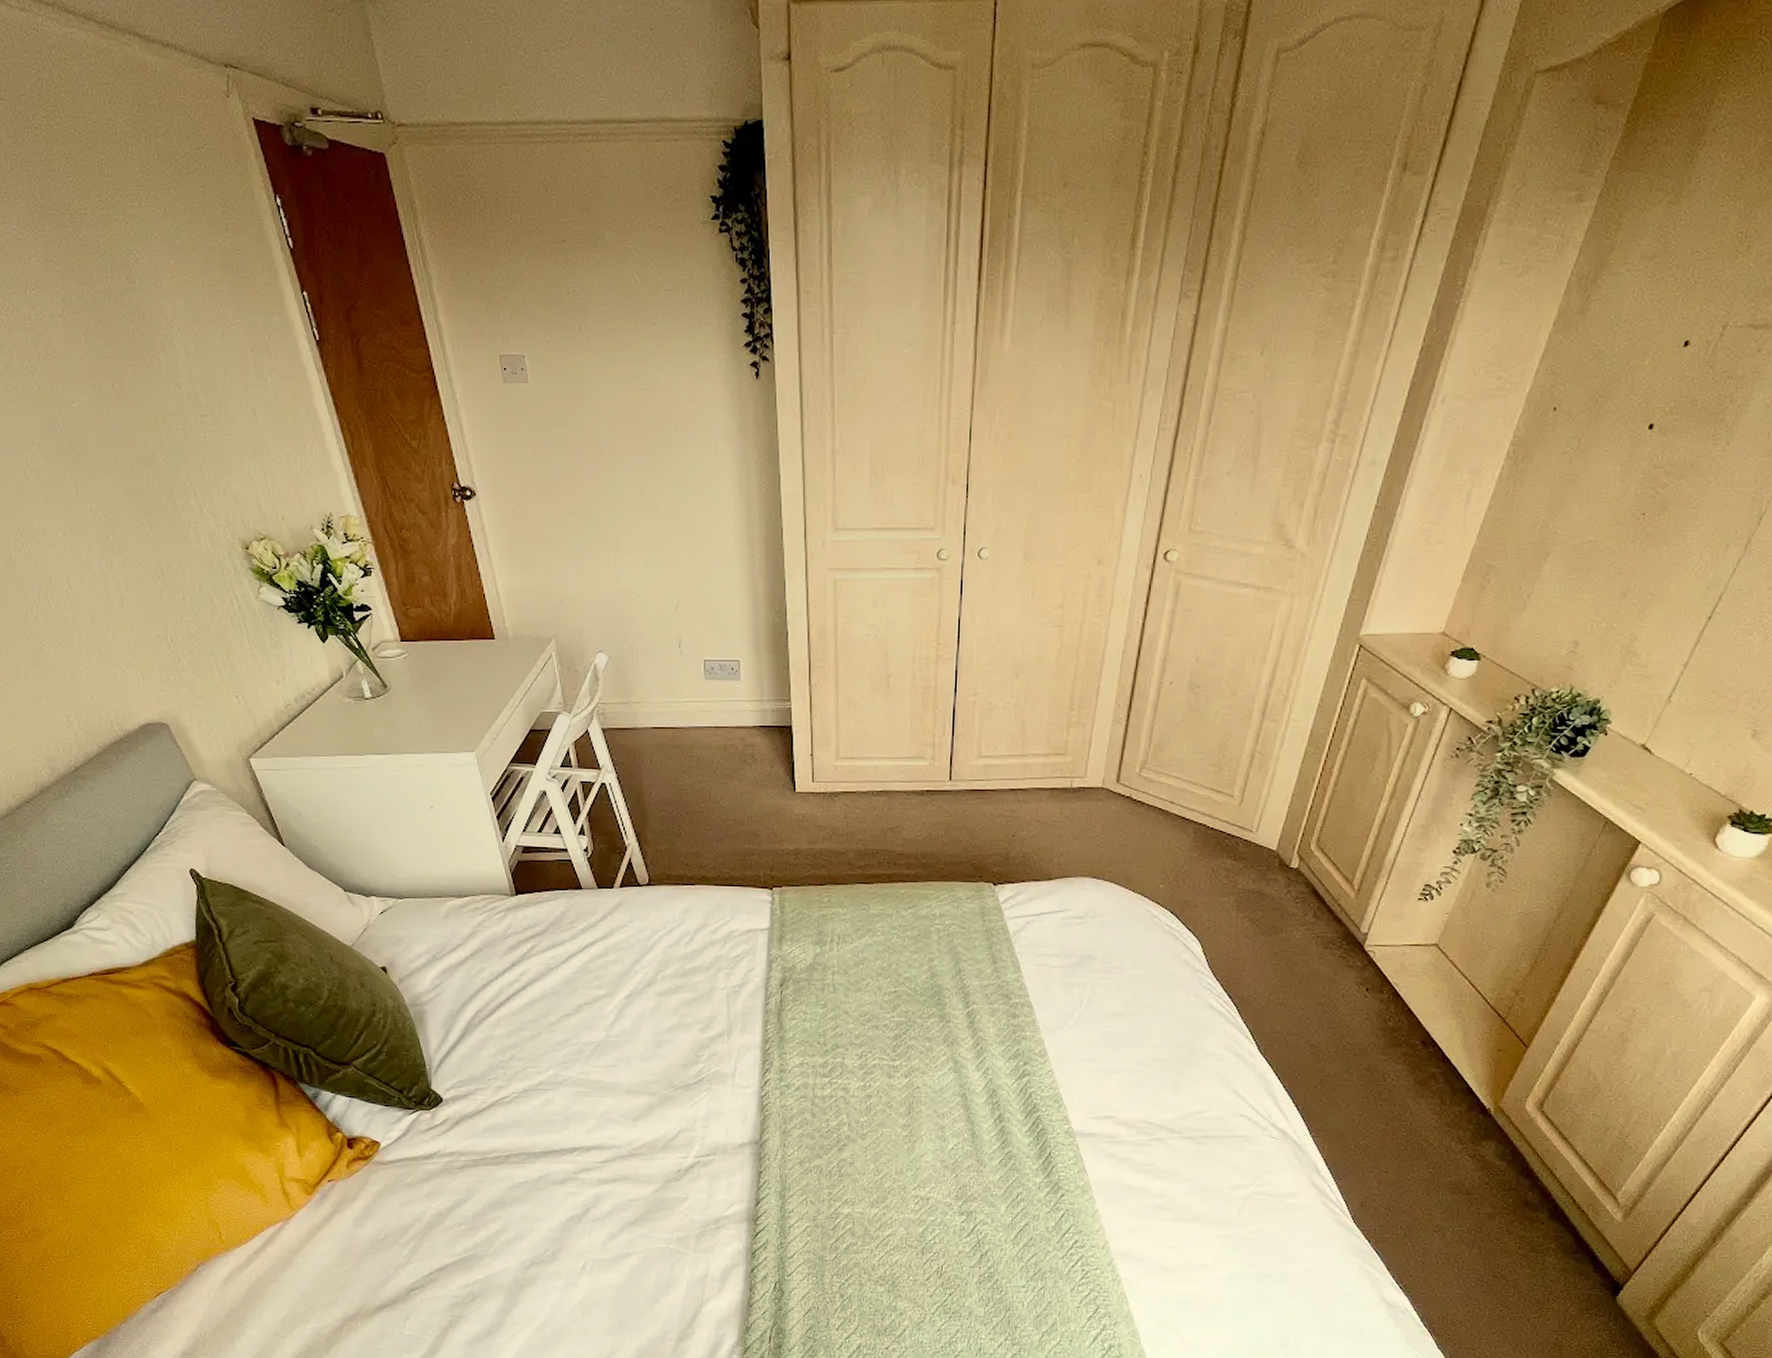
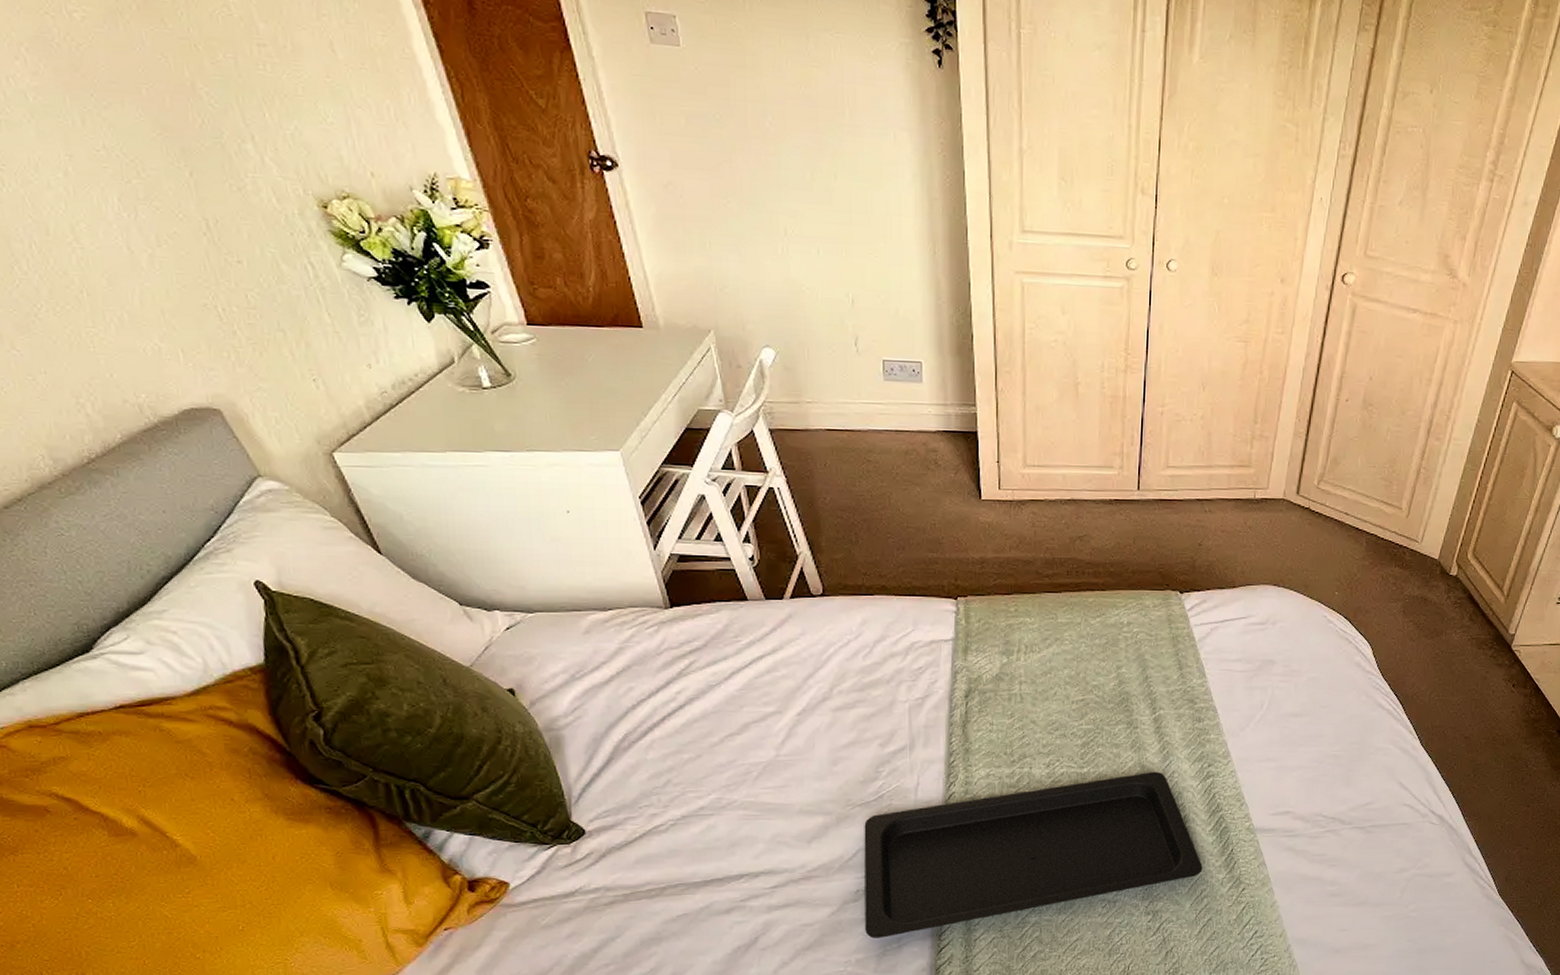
serving tray: none [685,1067,1019,1218] -> present [864,771,1203,938]

